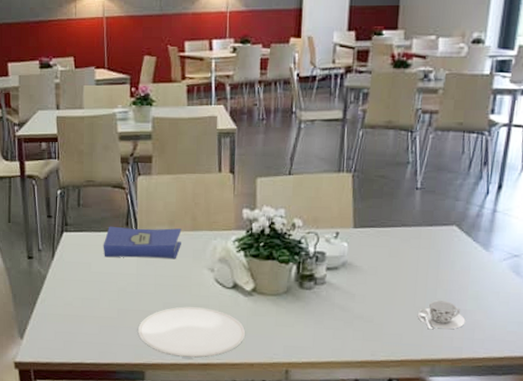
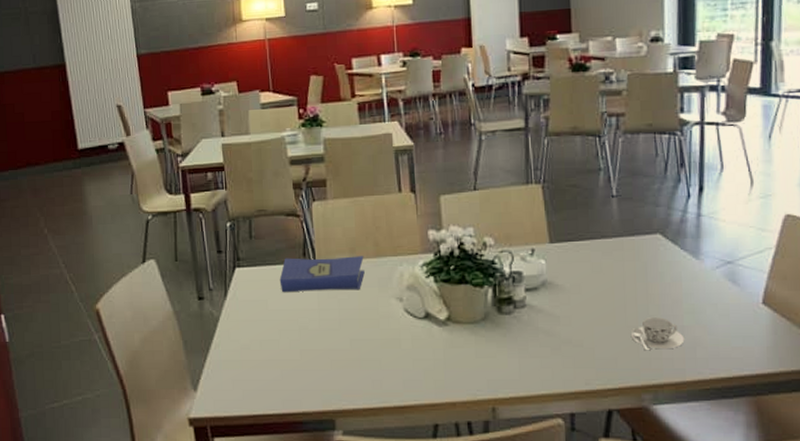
plate: present [138,306,245,358] -> none [324,342,443,400]

